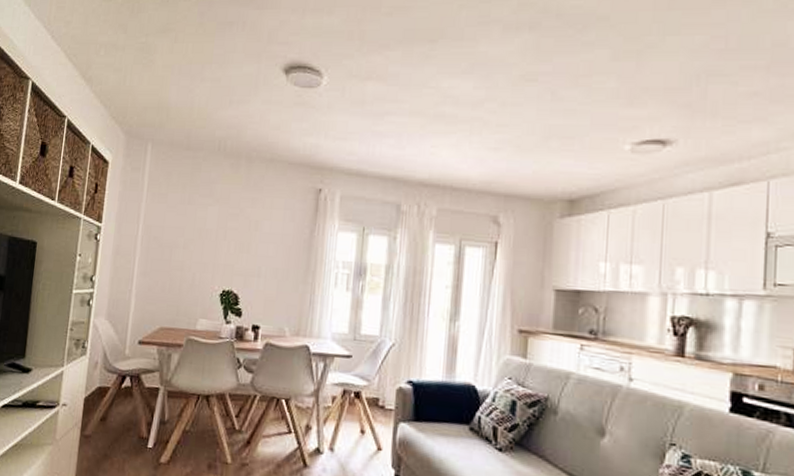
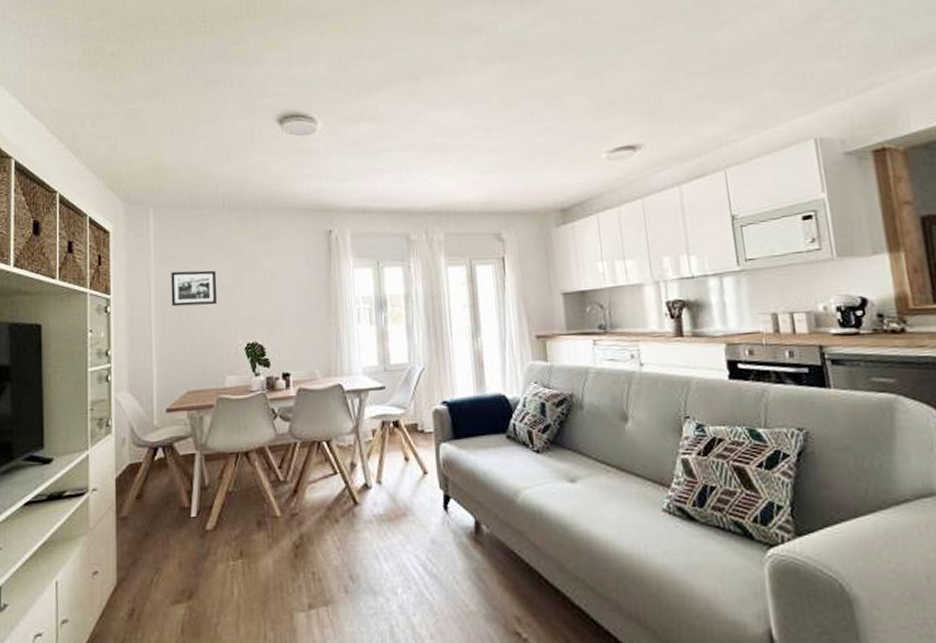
picture frame: none [156,209,203,248] -> present [171,270,218,307]

